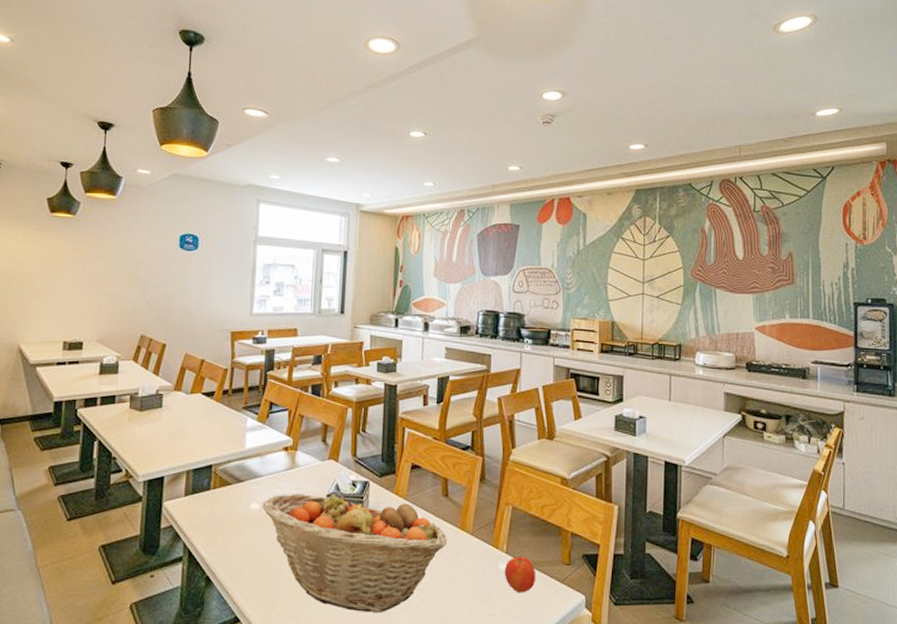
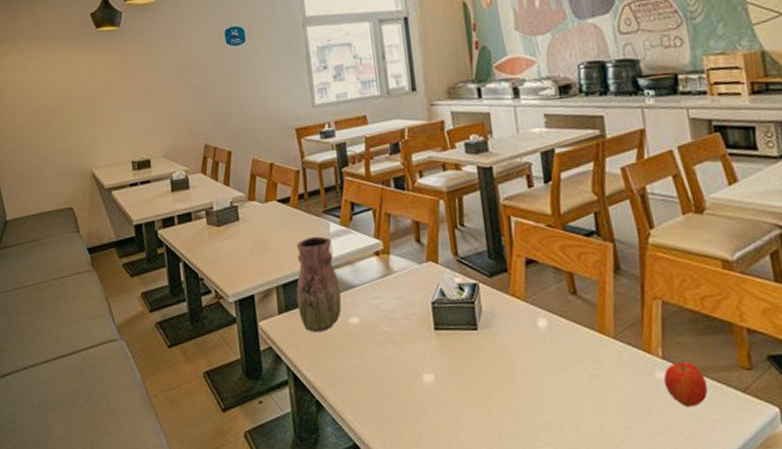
vase: none [204,428,247,515] -> present [296,236,342,332]
fruit basket: present [262,493,447,612] -> none [361,297,585,435]

